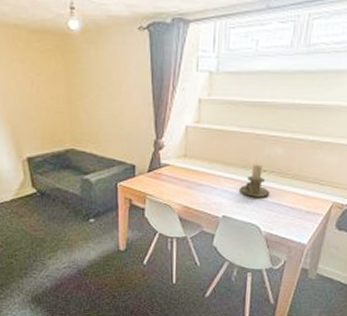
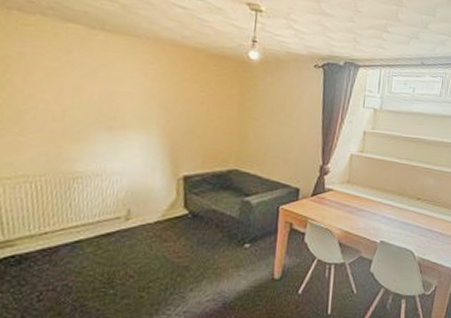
candle holder: present [240,162,270,197] -> none [397,191,423,223]

